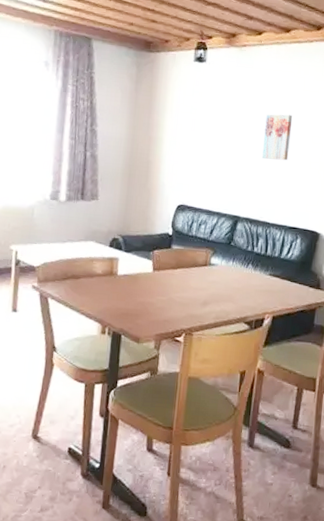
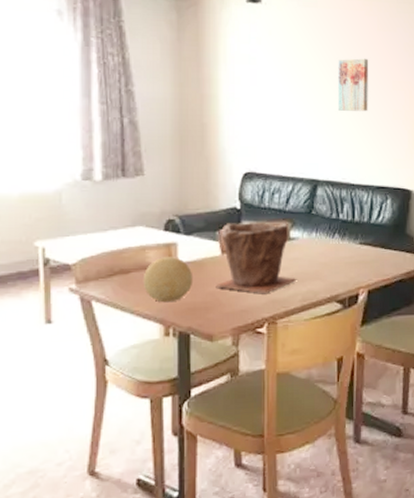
decorative ball: none [88,268,129,307] -> present [142,256,193,303]
plant pot: none [146,246,213,308] -> present [216,223,297,293]

